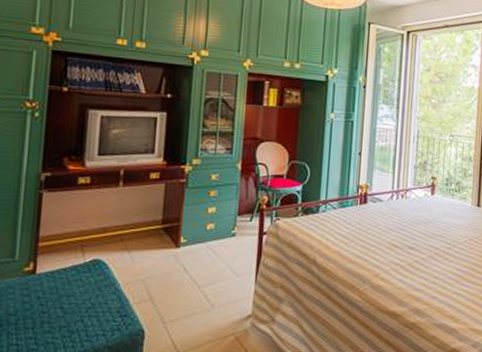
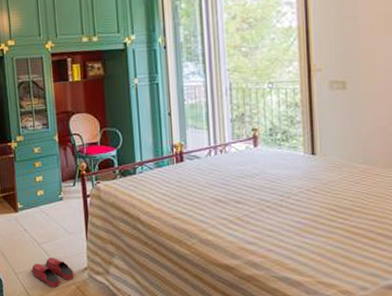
slippers: none [185,303,235,340] -> present [32,258,74,288]

